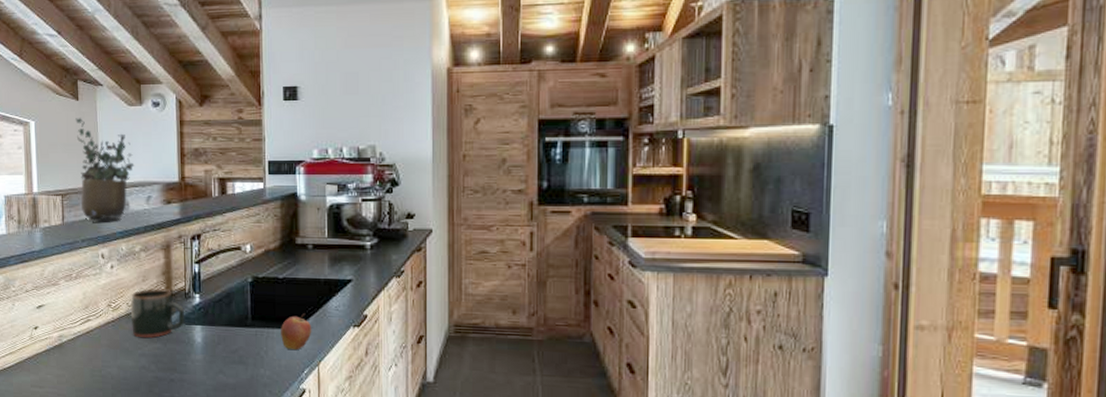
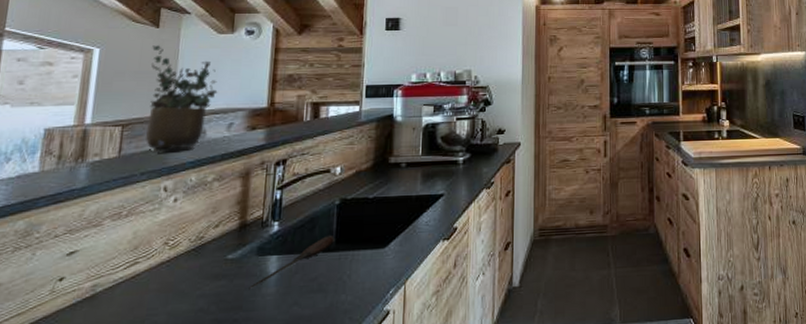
mug: present [131,288,185,338] -> none [191,219,259,276]
knife: none [180,312,250,353] -> present [249,236,335,289]
fruit: present [281,313,312,351] -> none [367,231,401,271]

